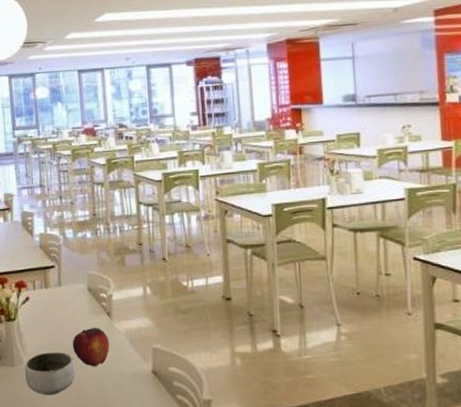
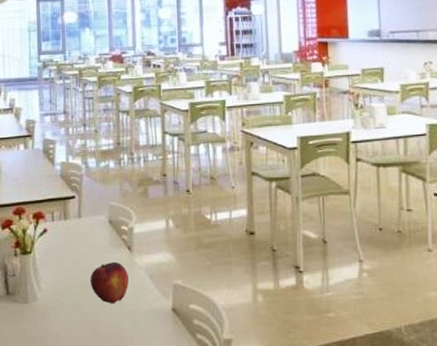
bowl: present [24,352,76,396] -> none [38,288,92,335]

